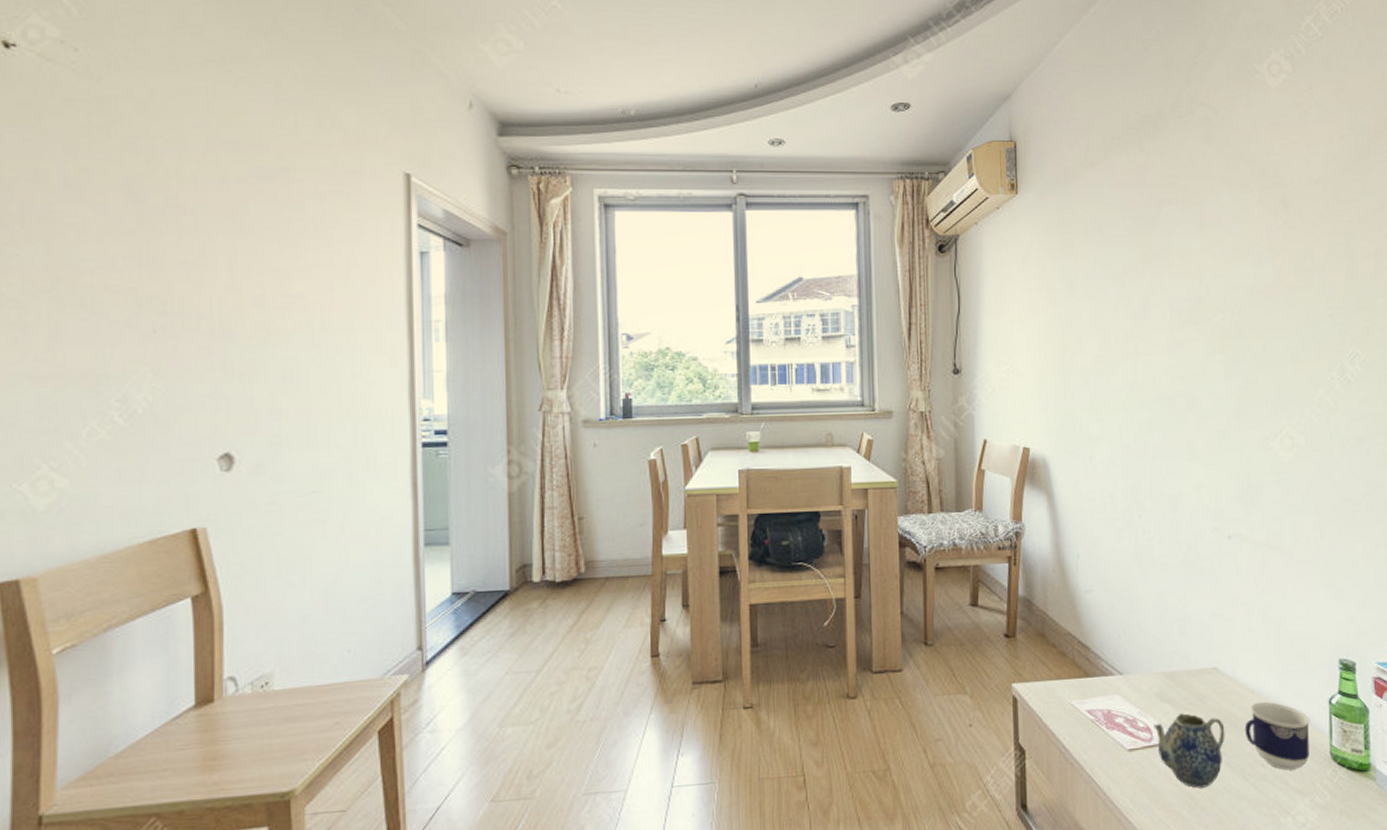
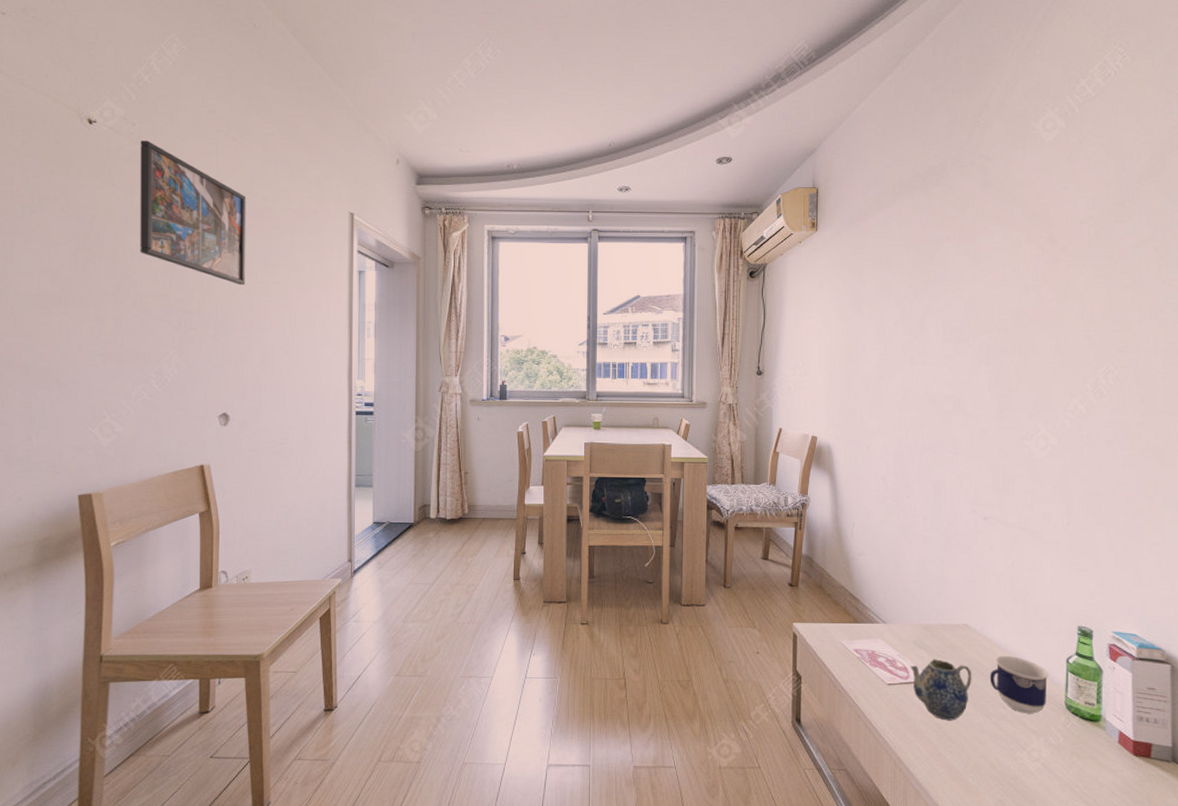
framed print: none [86,72,254,275] -> present [140,140,246,286]

